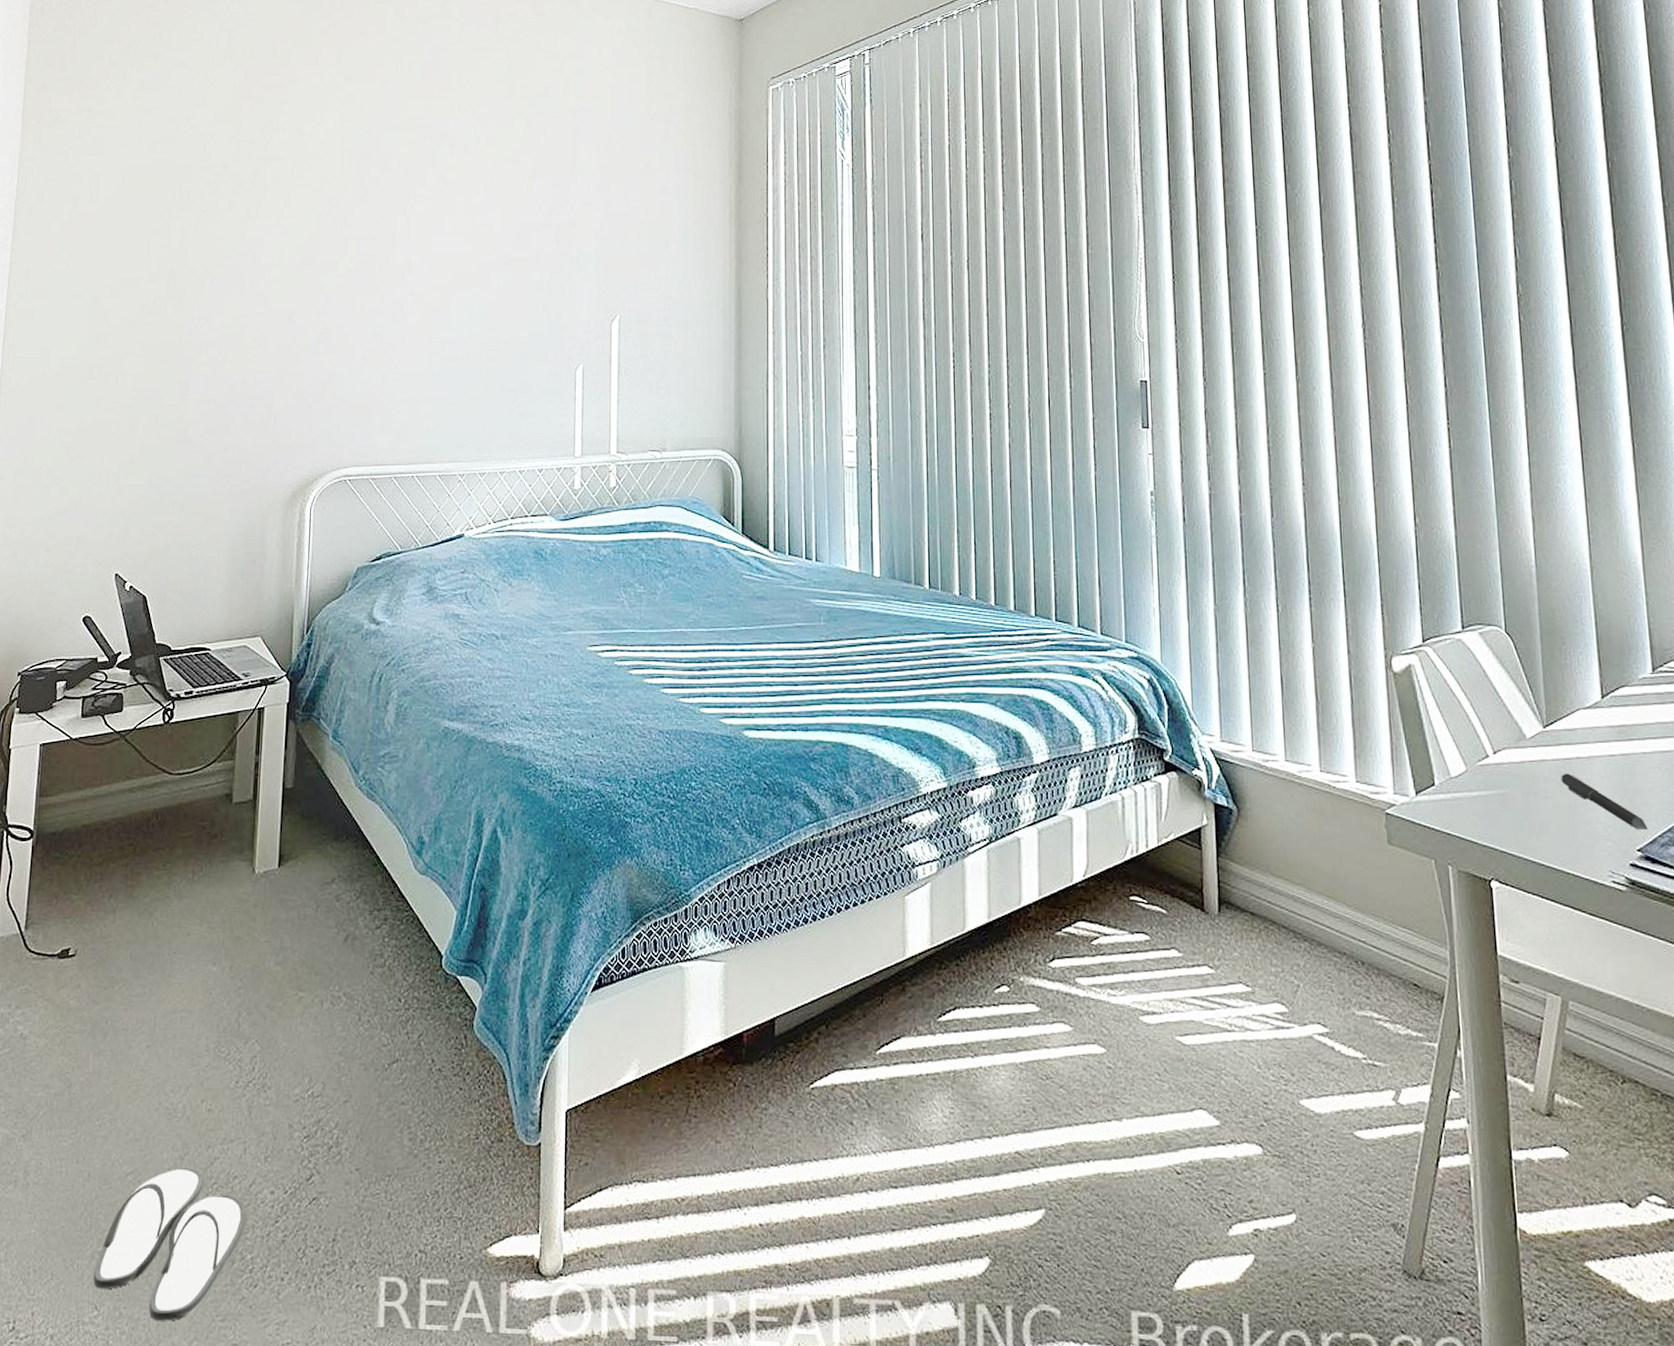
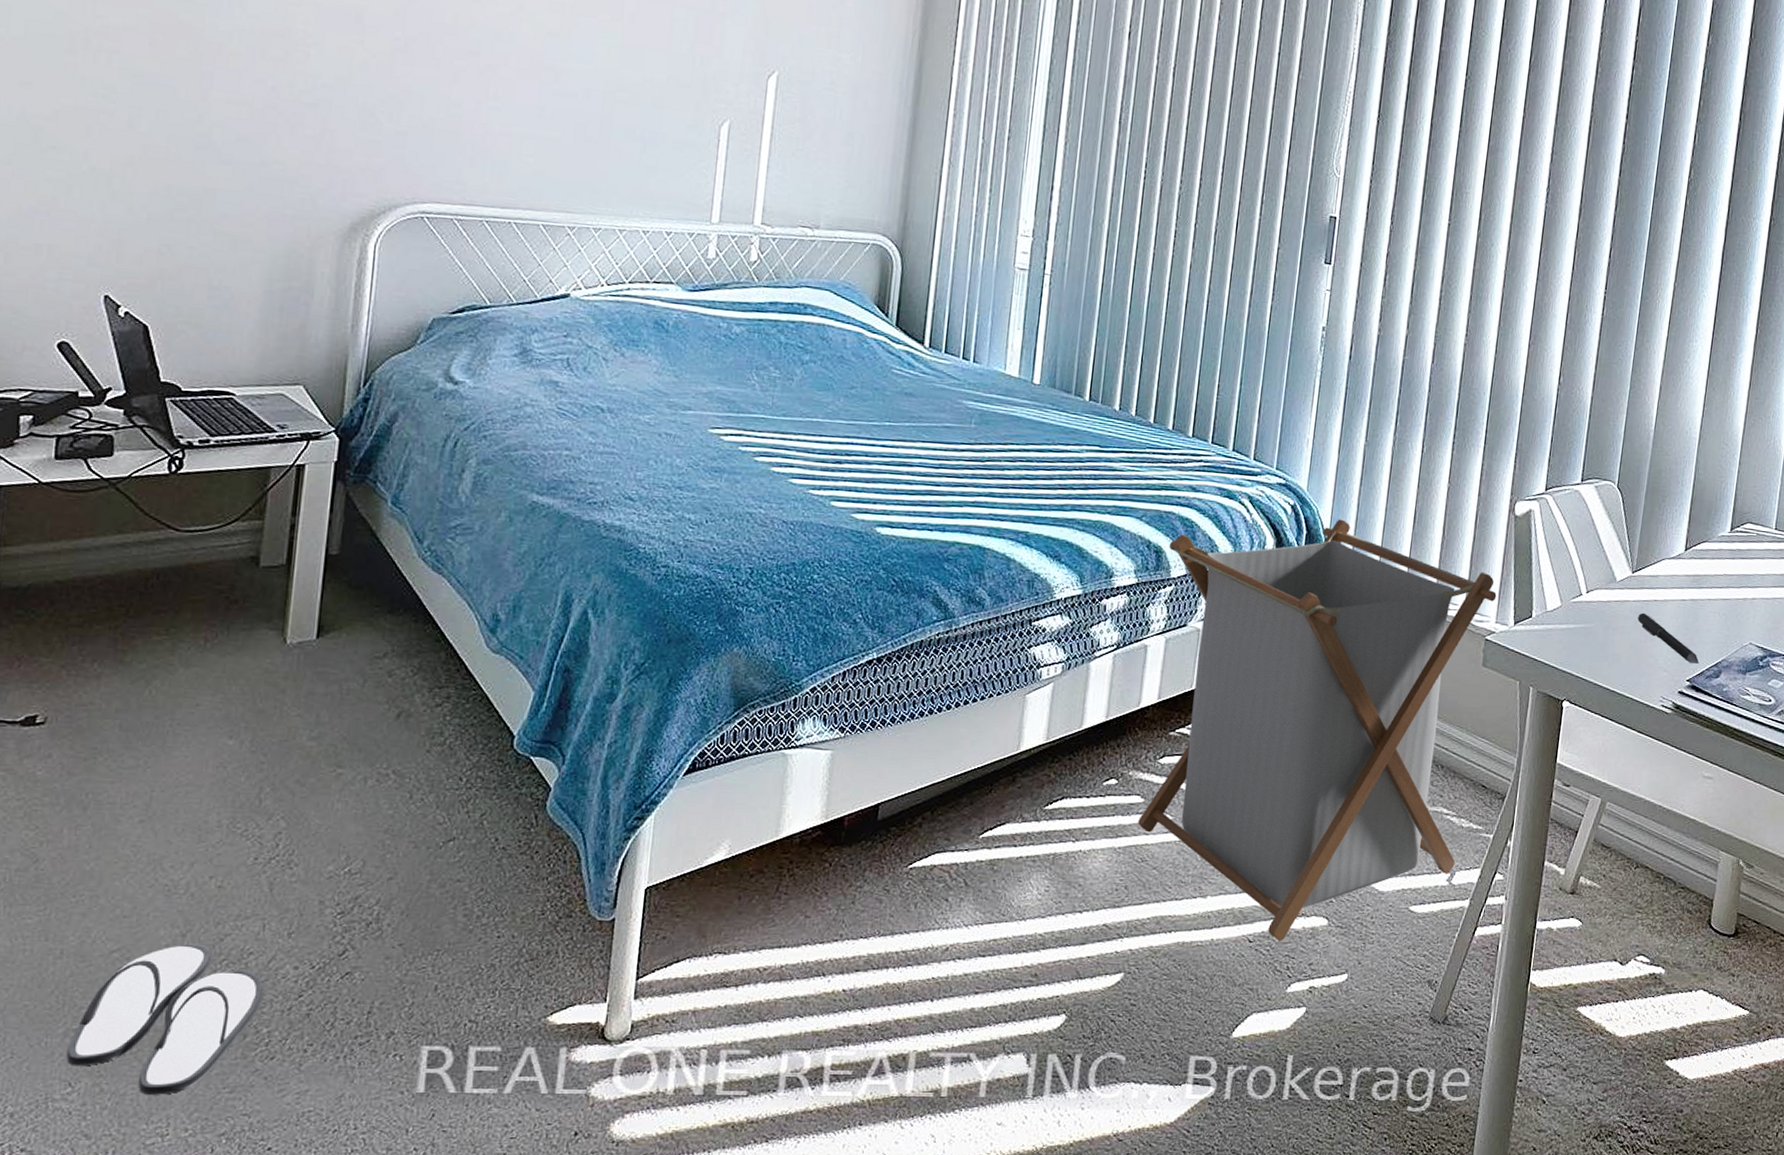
laundry basket: none [1027,690,1399,1174] -> present [1138,519,1497,942]

